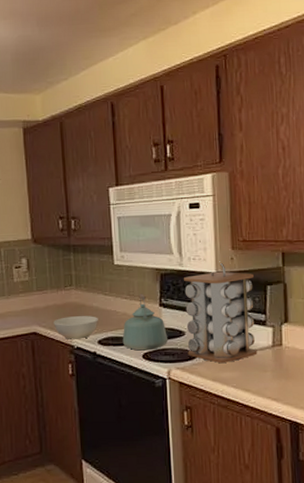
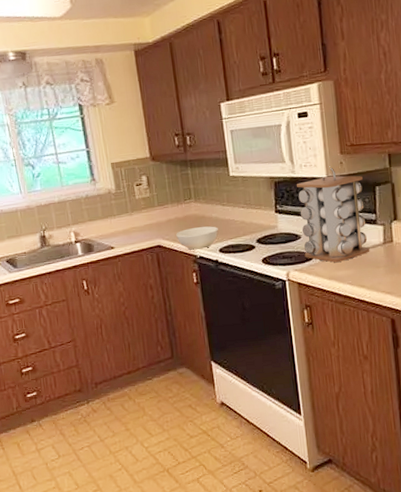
kettle: present [122,293,168,351] -> none [242,201,286,256]

